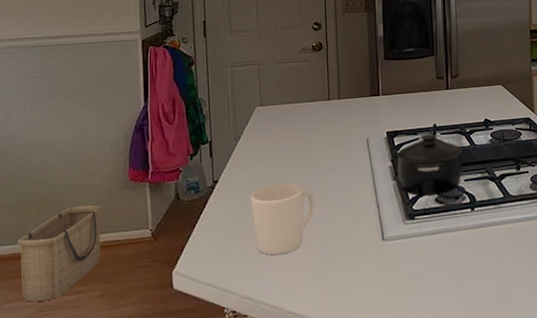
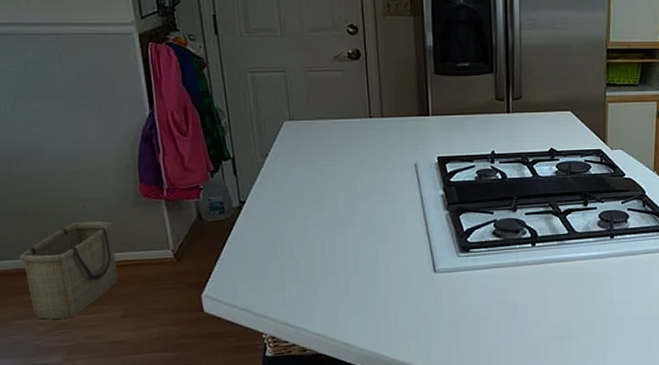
mug: present [249,183,314,256] -> none [283,207,357,283]
saucepan: present [396,133,463,196] -> none [449,161,524,228]

